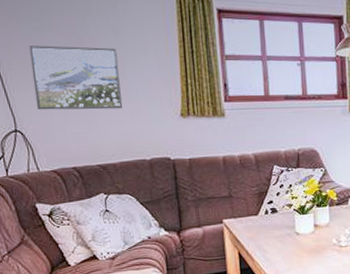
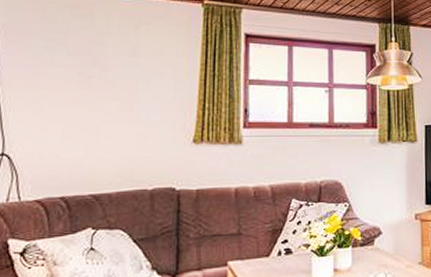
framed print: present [29,45,123,110] -> none [32,64,132,133]

